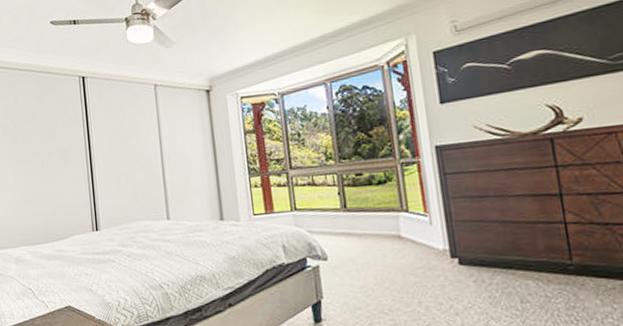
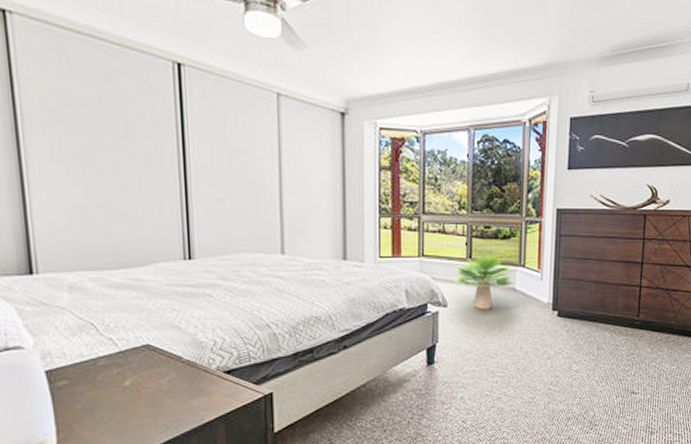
potted plant: none [329,202,400,261] -> present [452,255,515,310]

